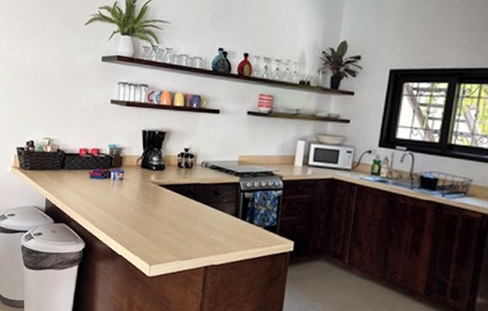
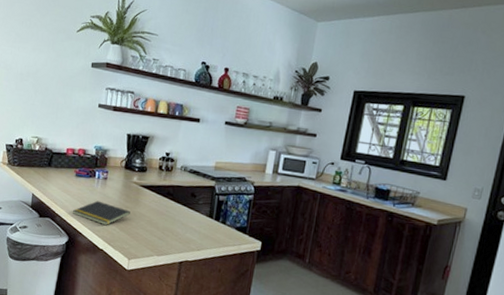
notepad: none [89,203,149,230] -> present [73,200,130,226]

